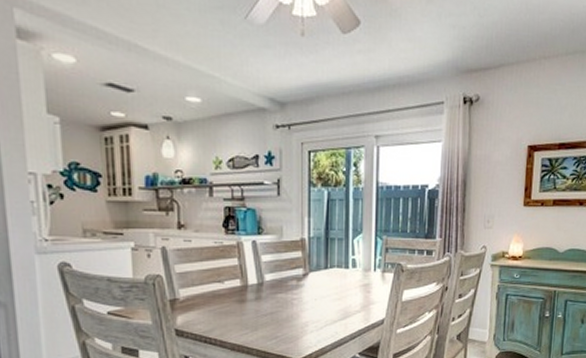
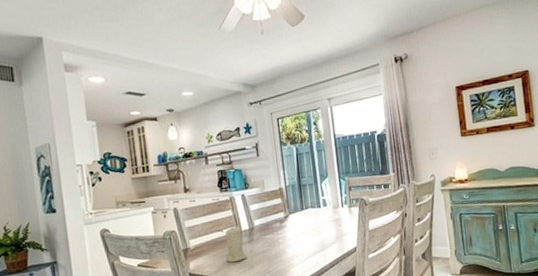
candle: none [225,278,251,322] -> present [225,226,247,262]

